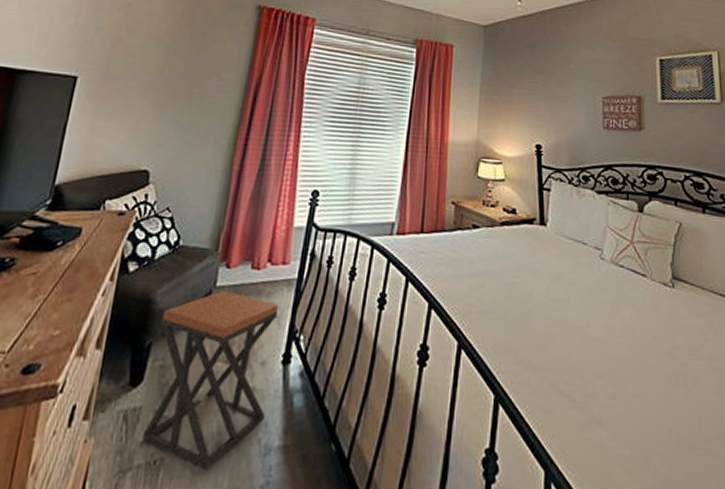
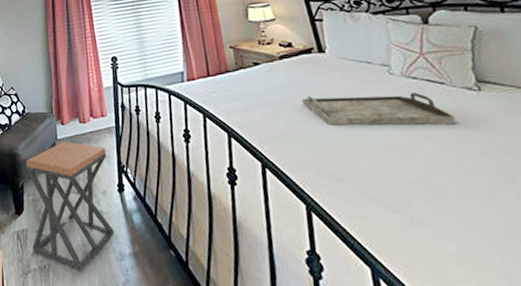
serving tray: none [513,270,650,320] -> present [301,93,458,126]

